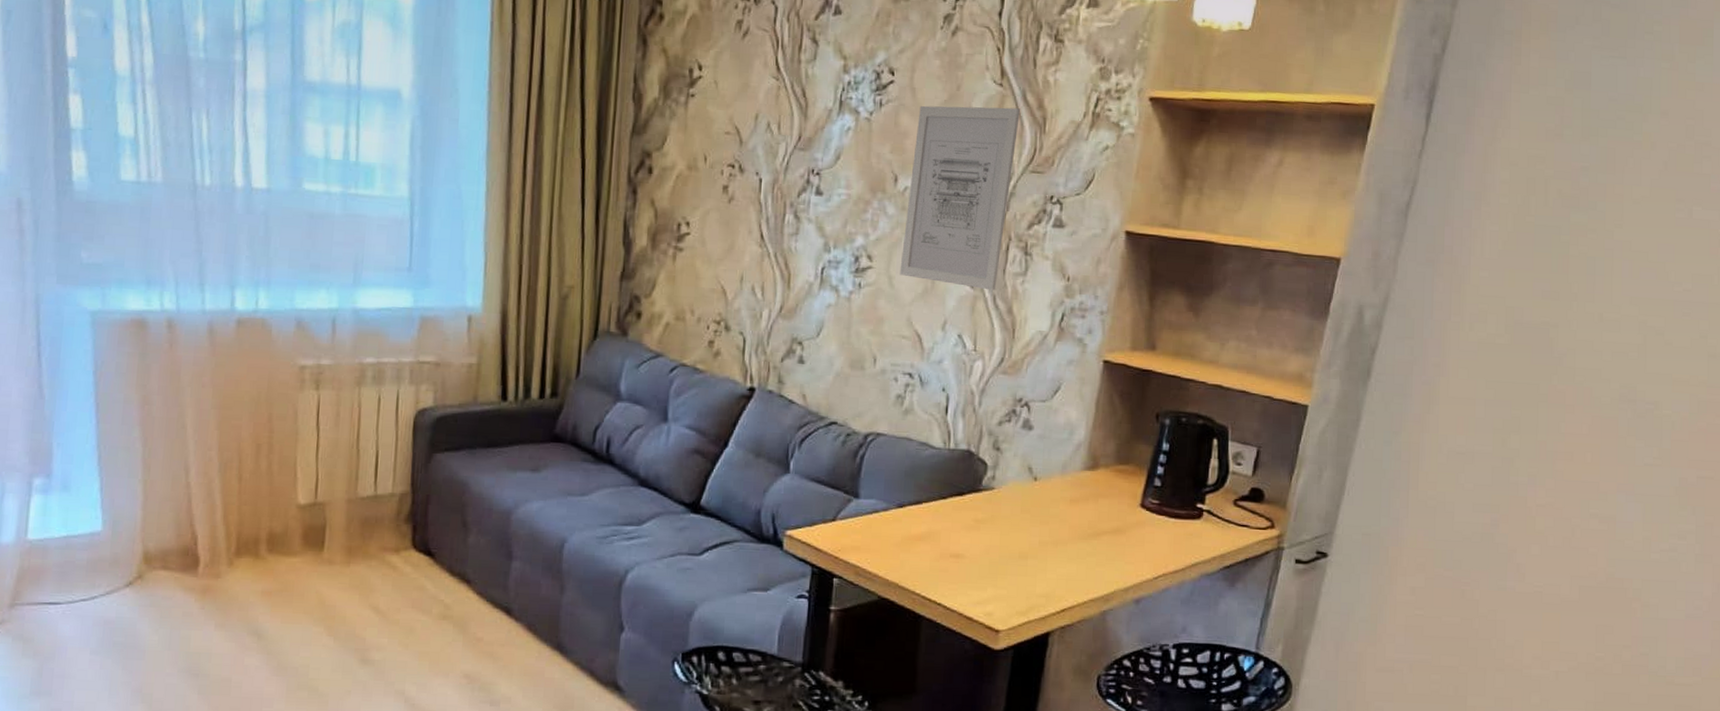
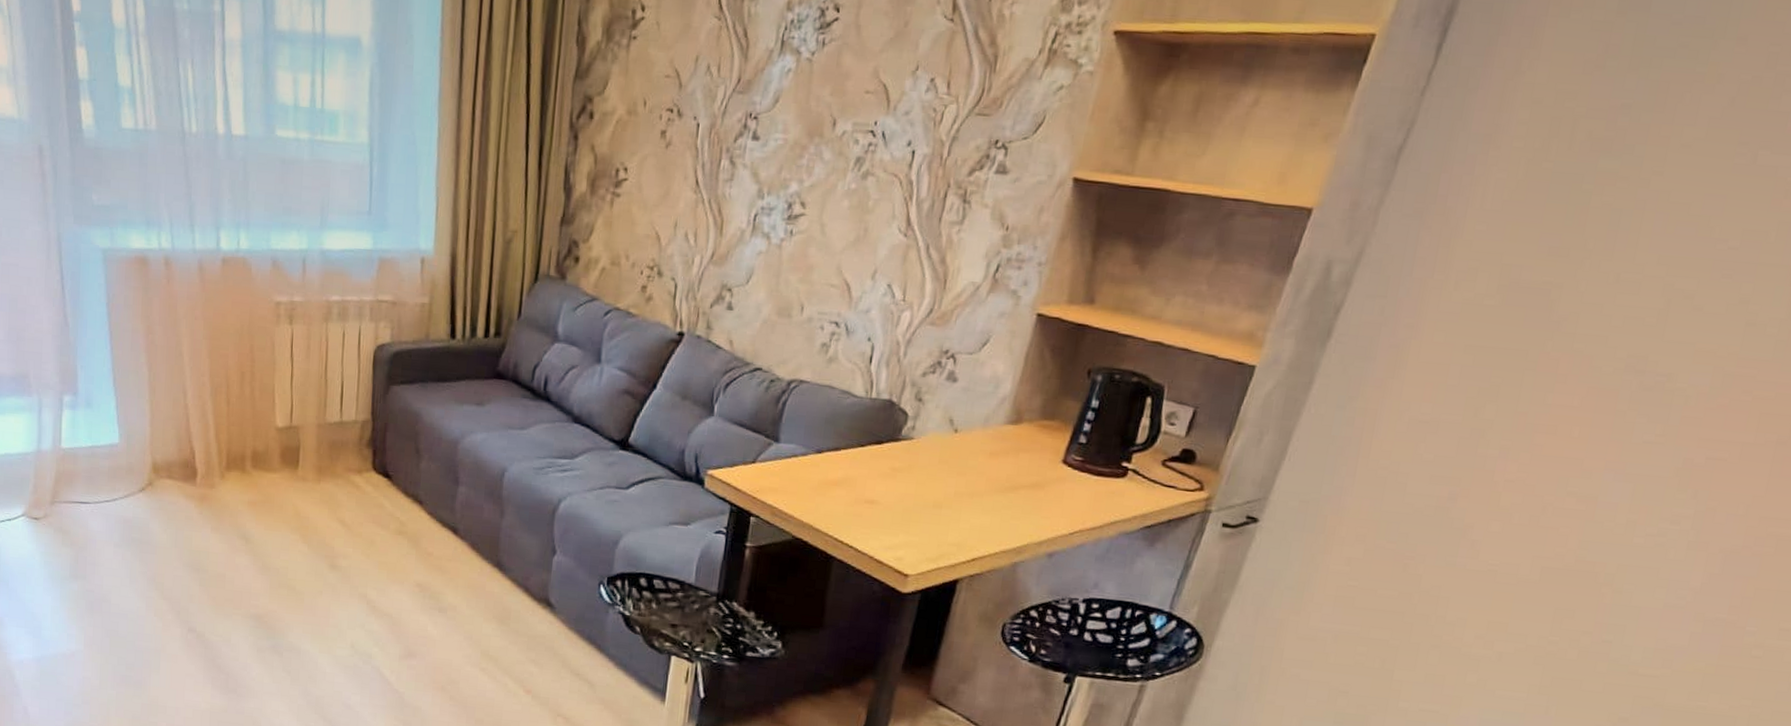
wall art: present [899,105,1020,291] -> none [832,44,970,240]

